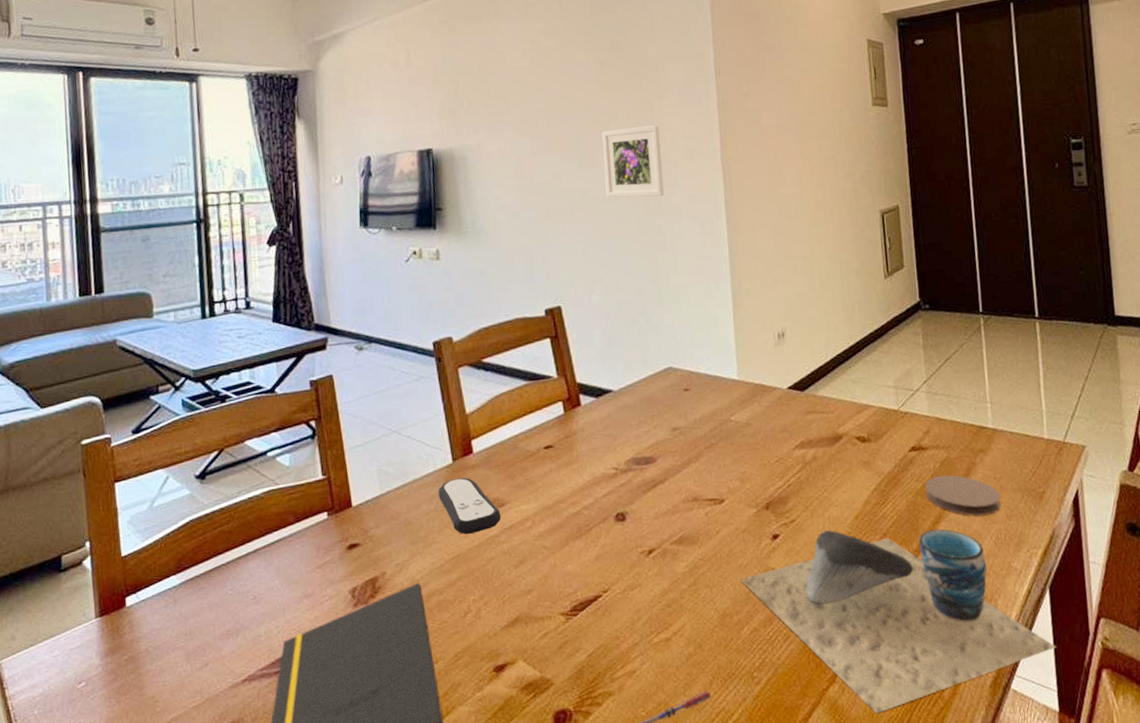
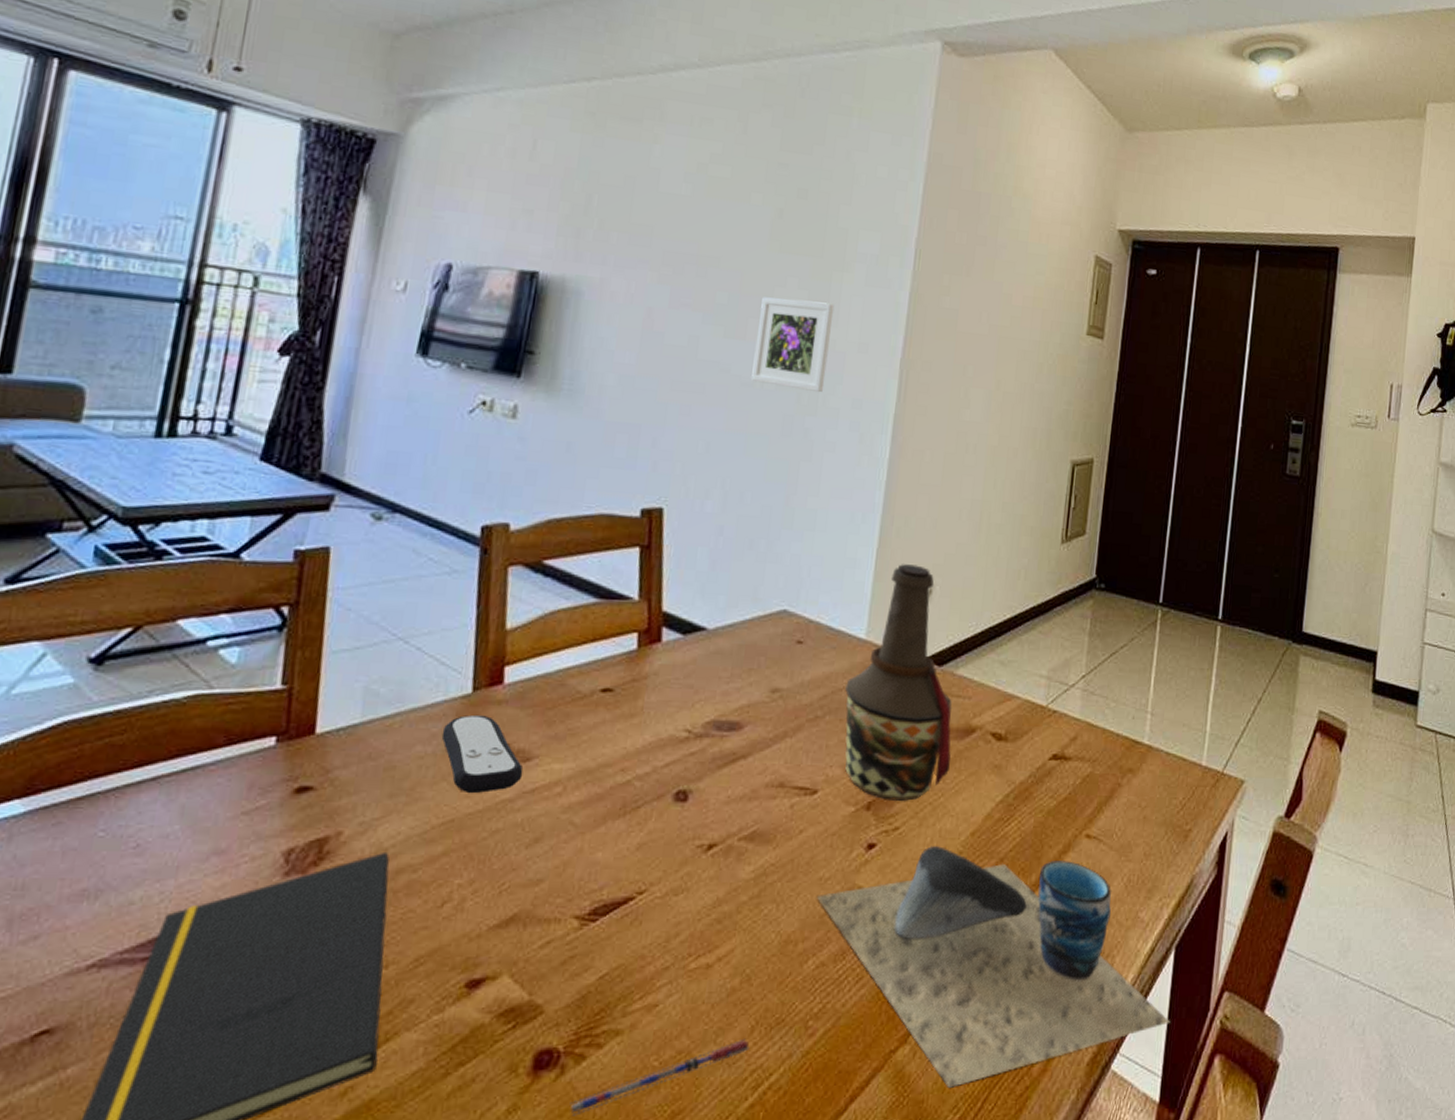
bottle: none [730,315,828,500] -> present [845,564,953,801]
coaster: present [925,475,1001,516] -> none [1057,795,1142,850]

